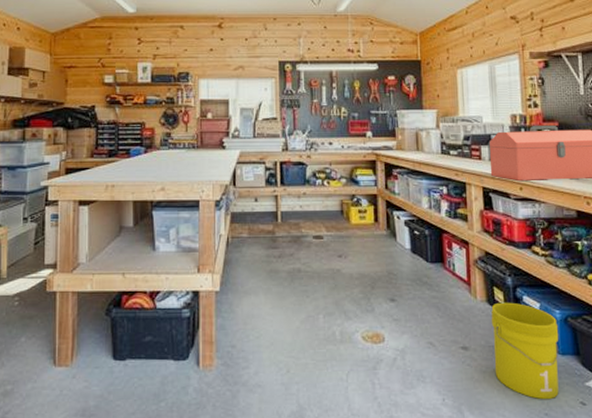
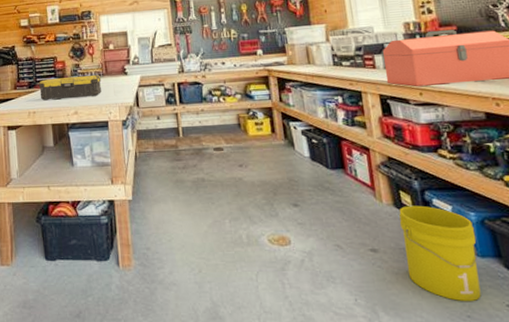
toolbox: none [121,147,195,173] -> present [39,75,102,101]

